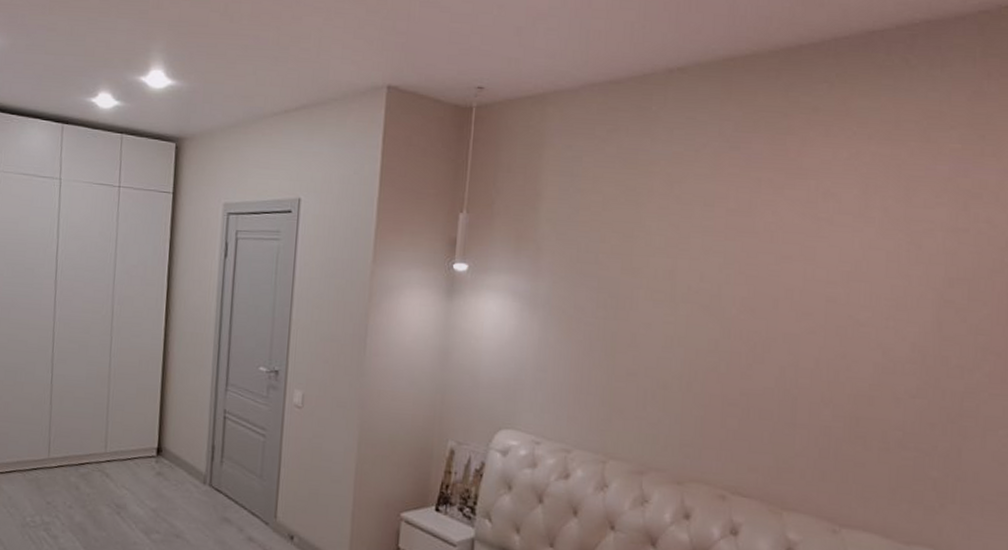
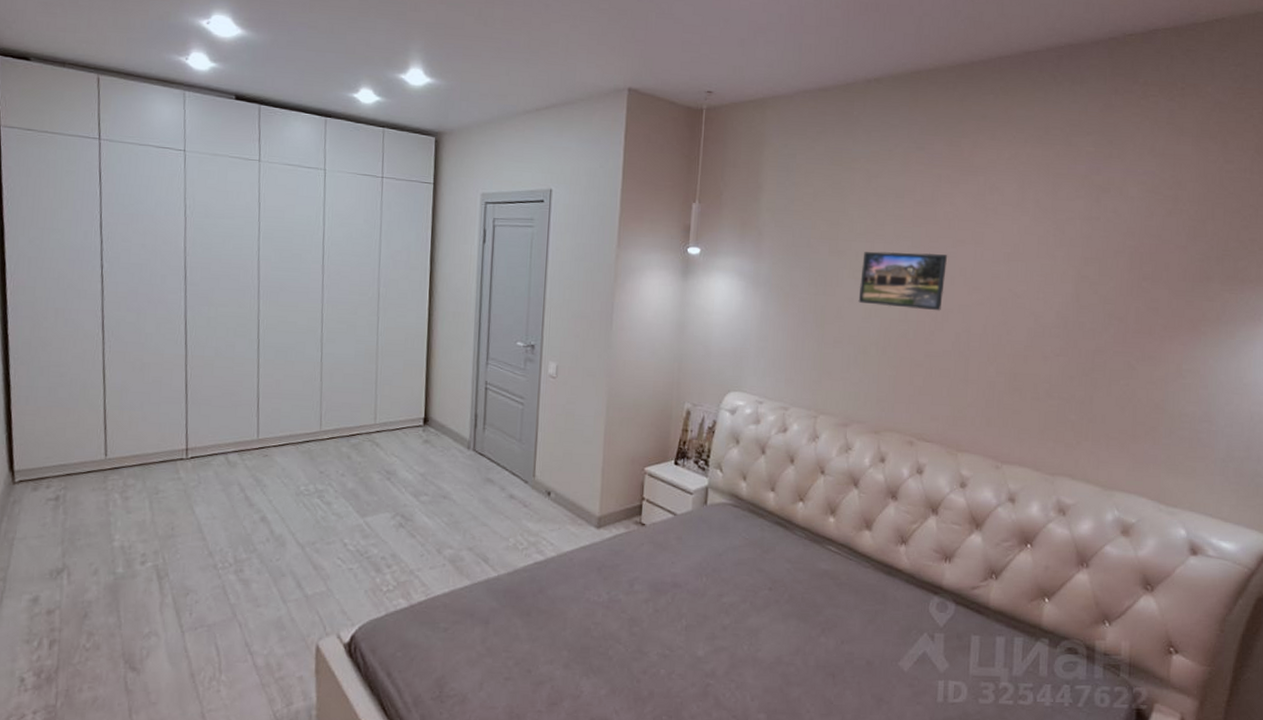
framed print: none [657,269,769,341] -> present [858,251,947,311]

